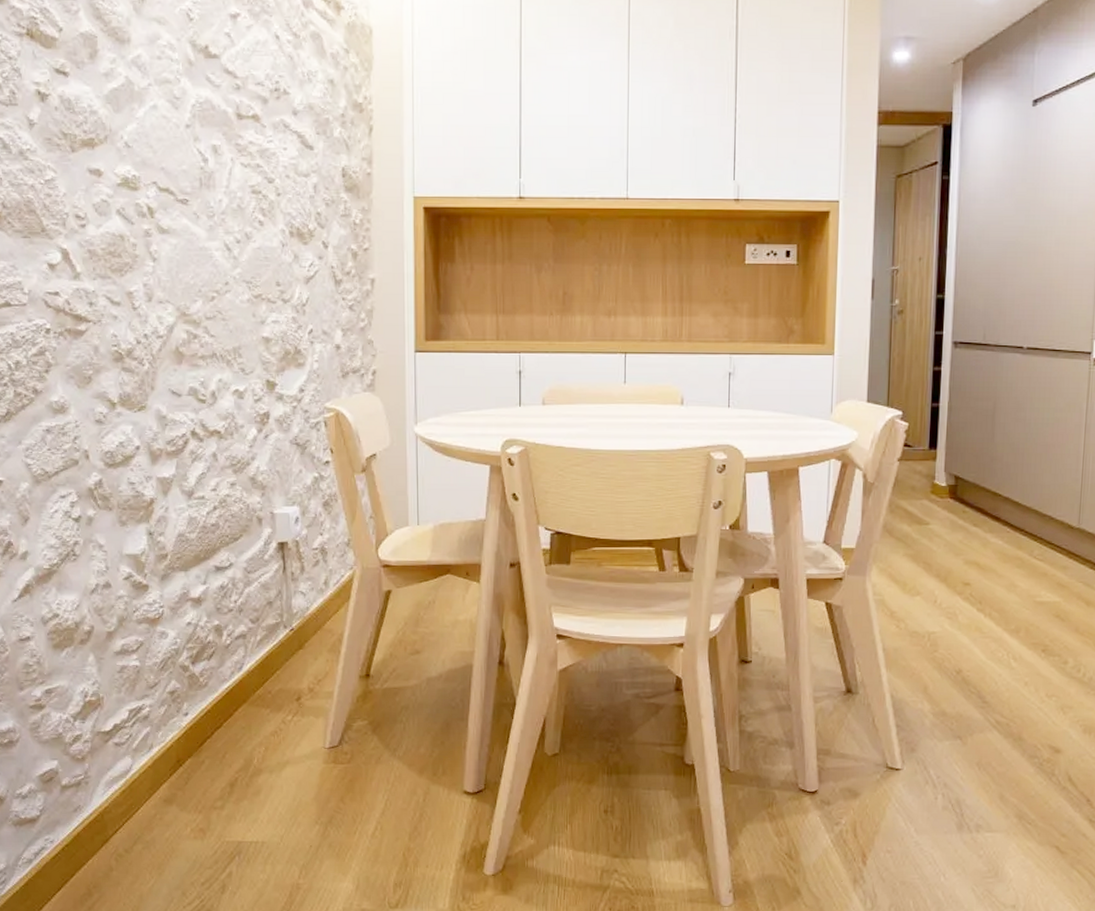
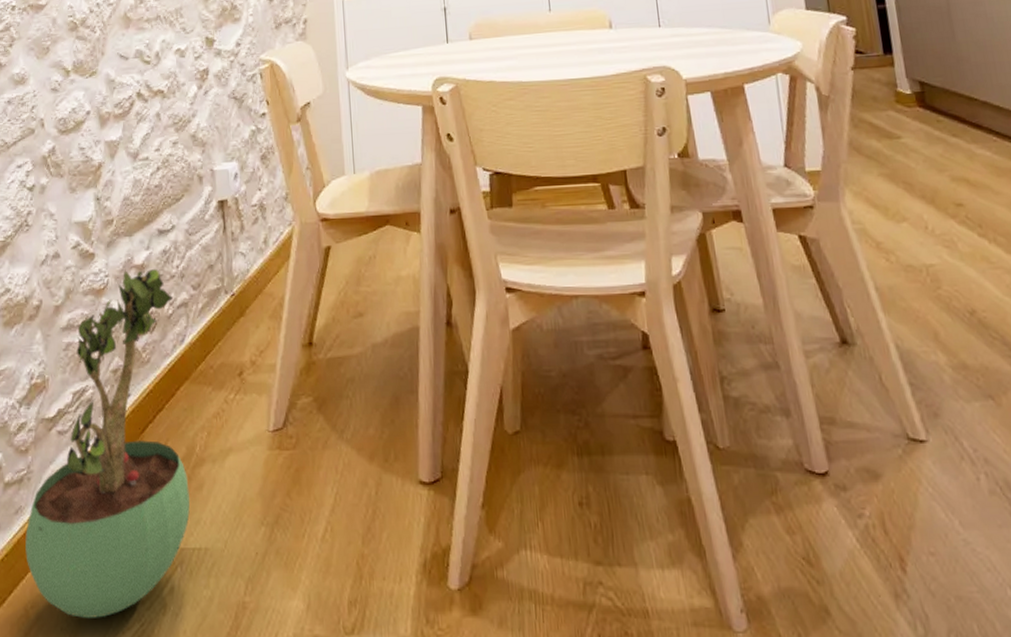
potted plant: none [85,601,248,896] -> present [25,268,191,618]

